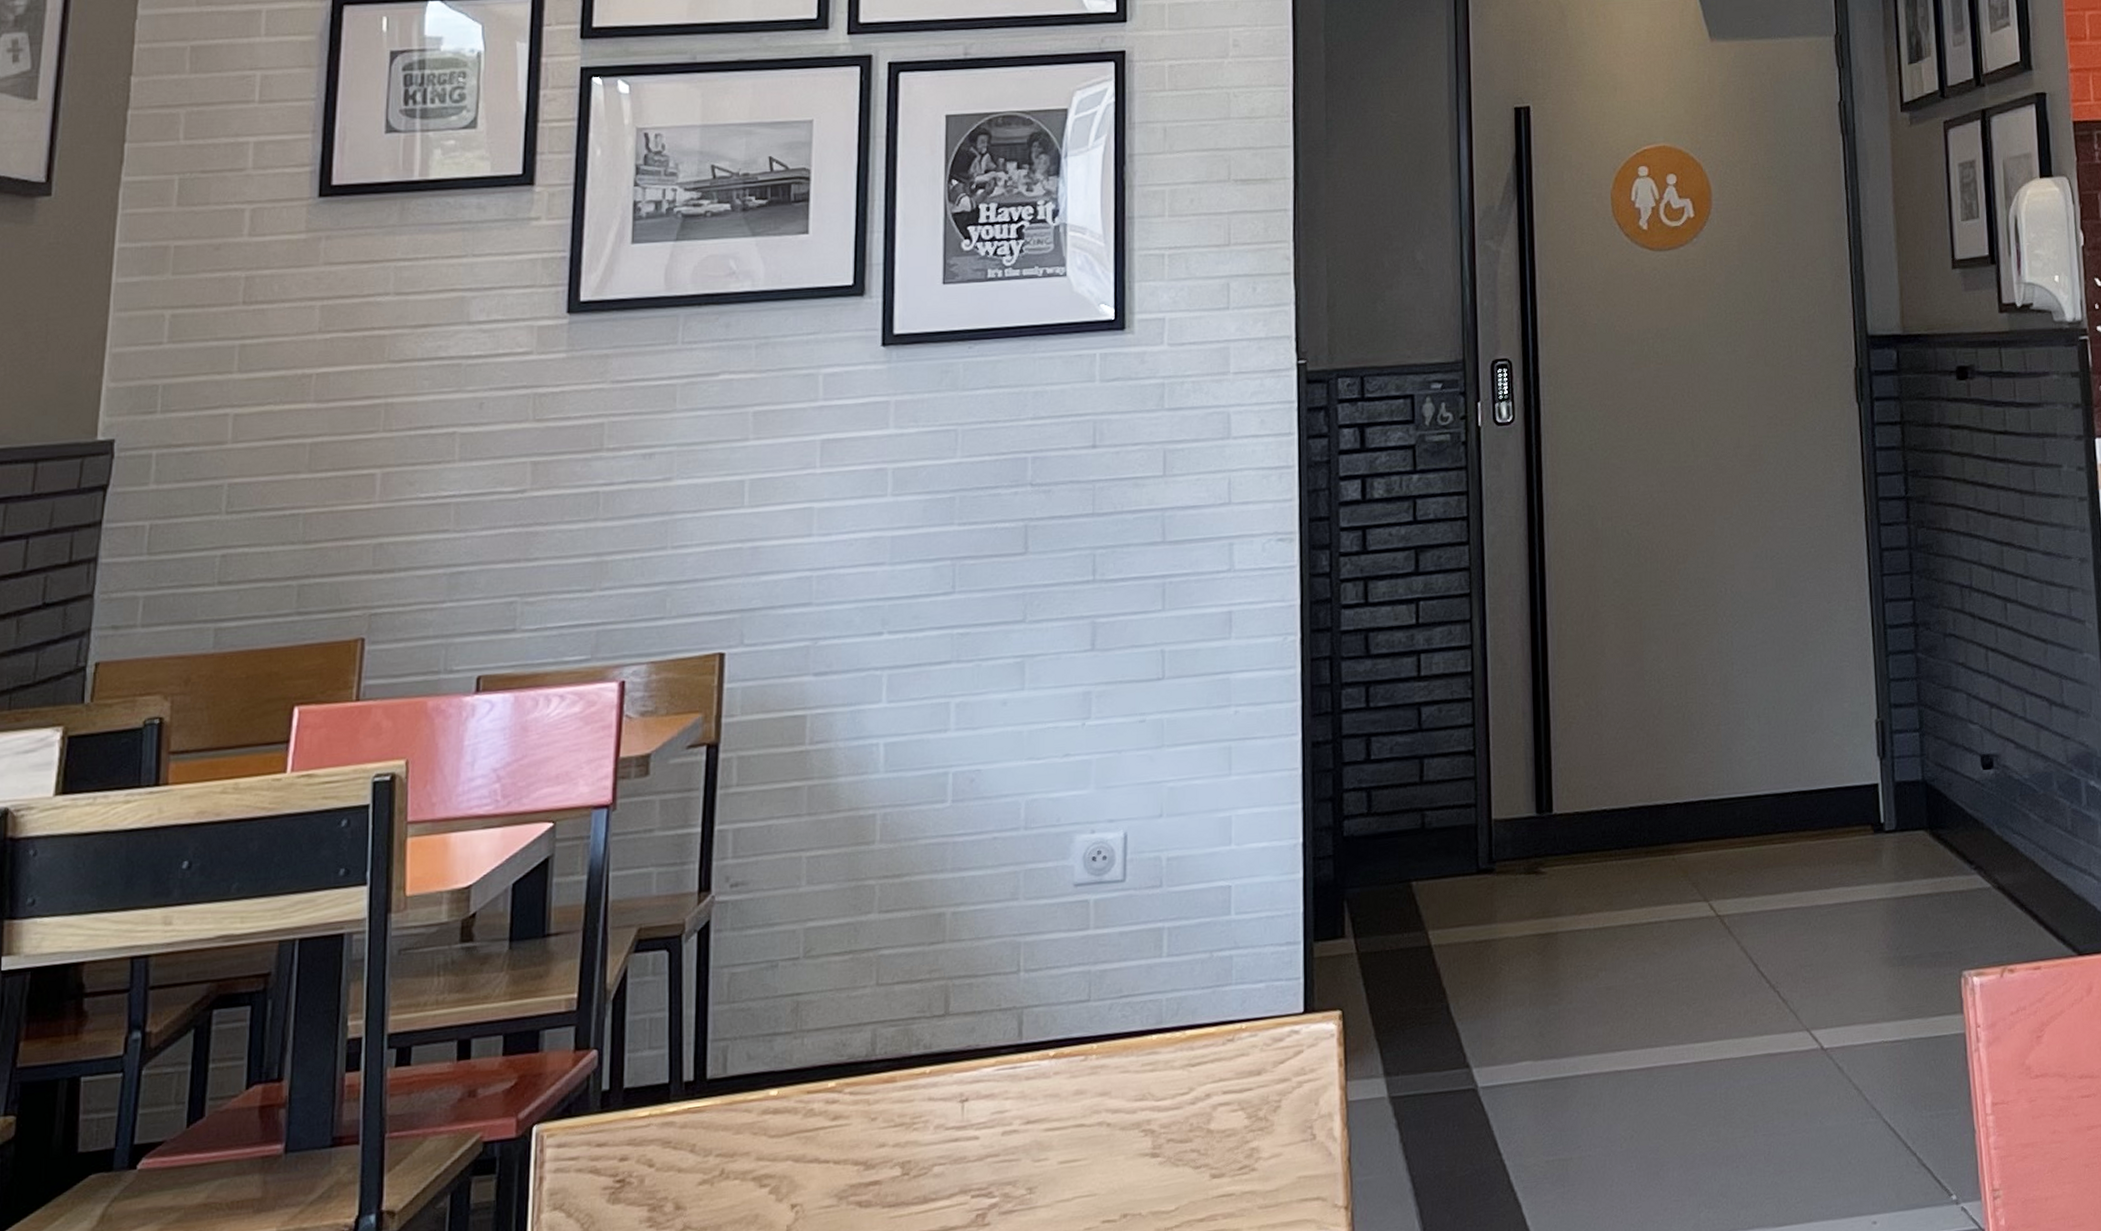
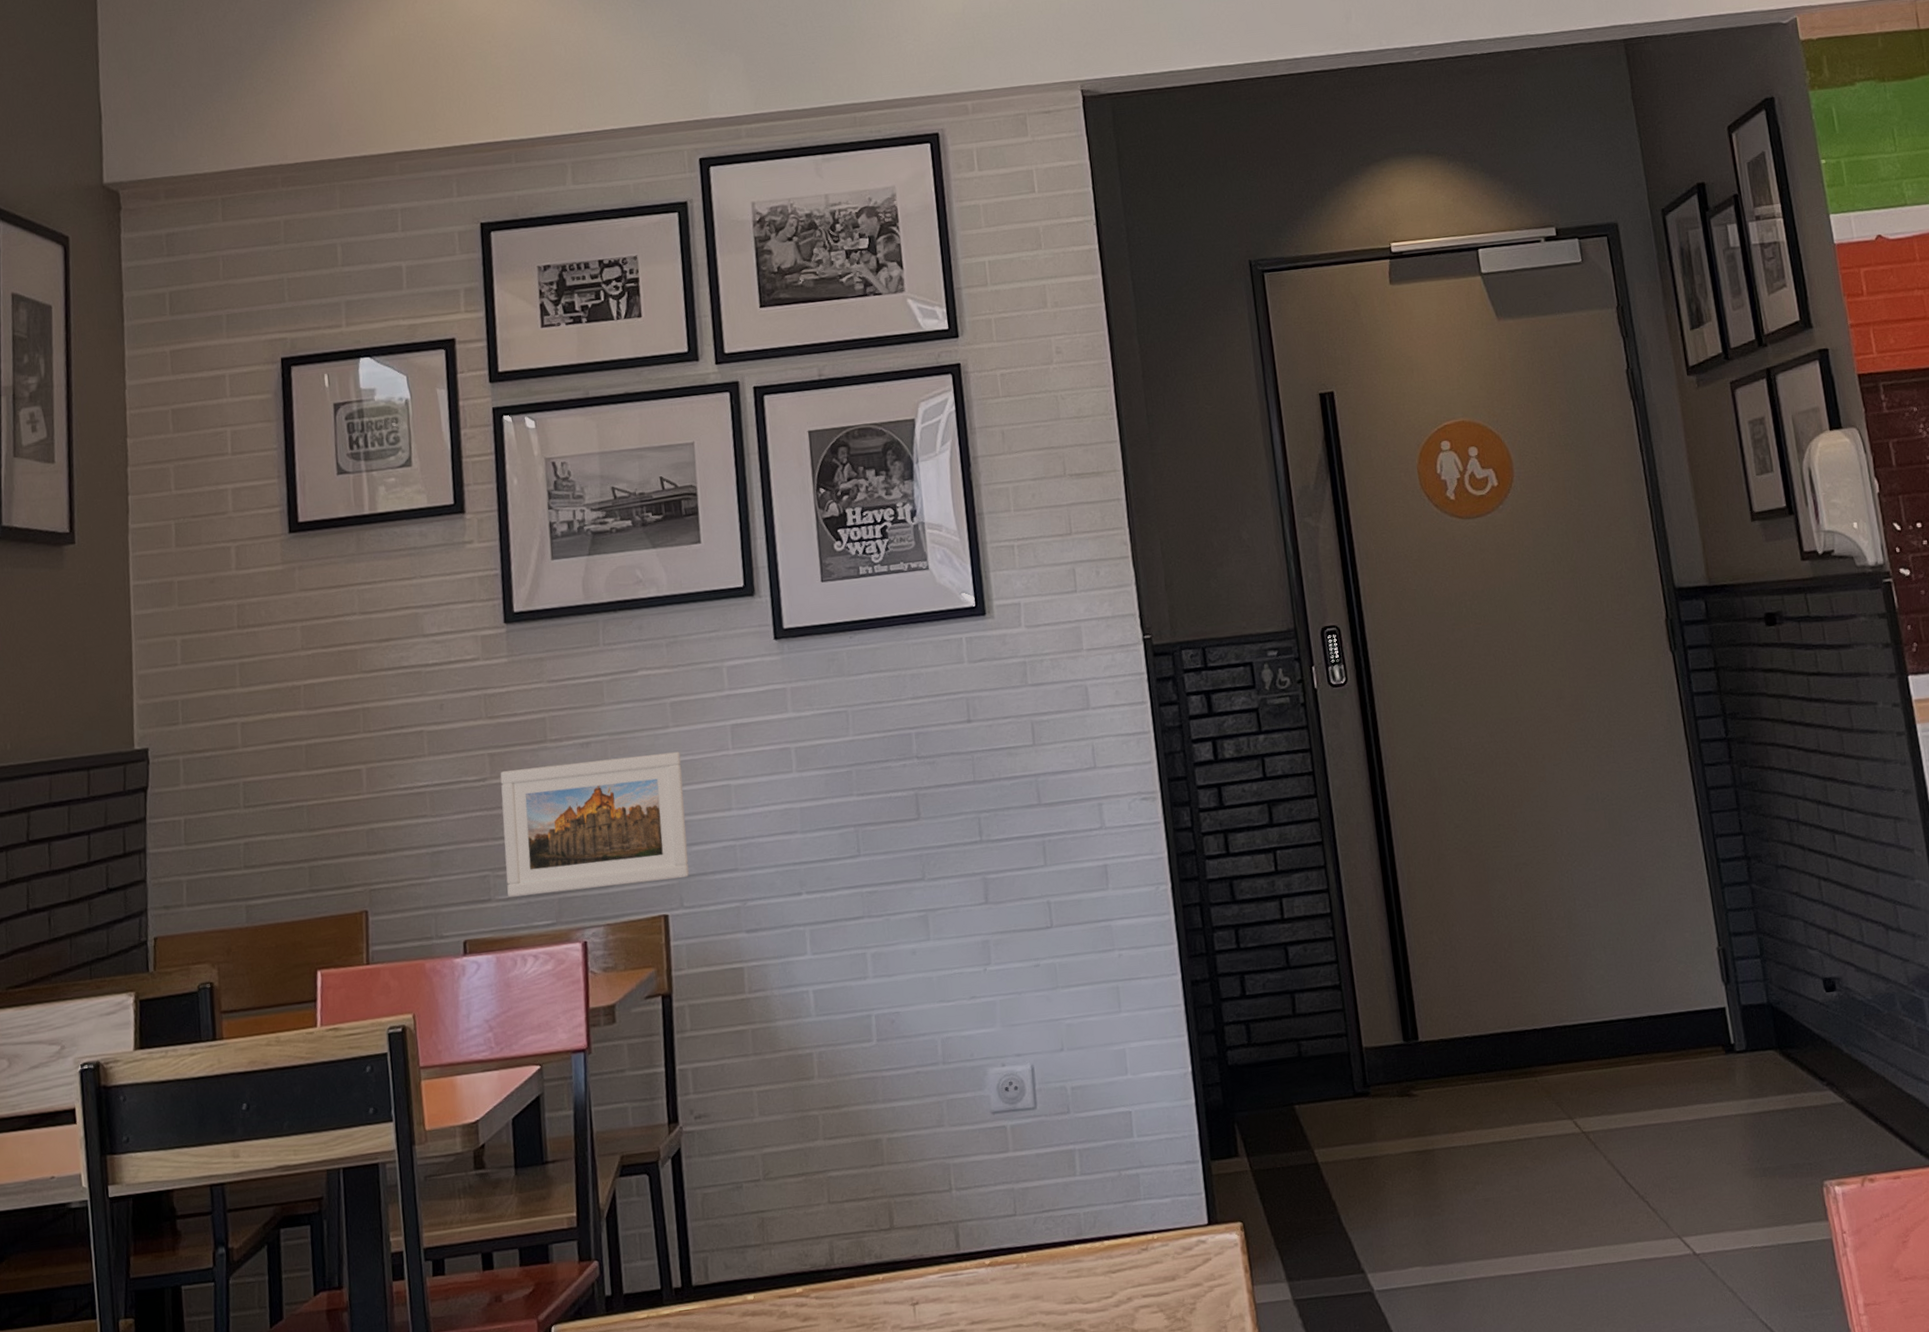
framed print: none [537,468,759,628] -> present [500,751,689,897]

